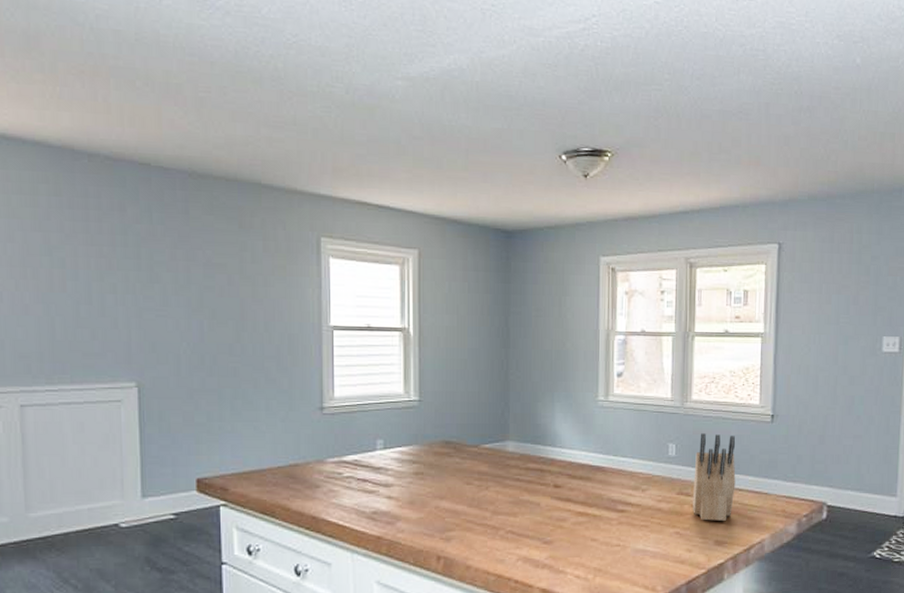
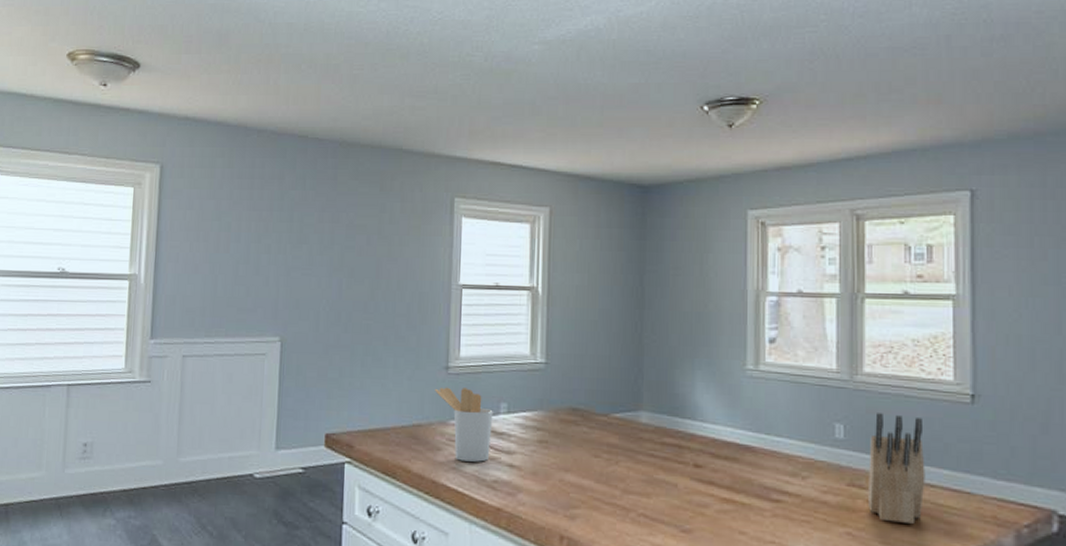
utensil holder: none [310,427,370,496] -> present [435,387,493,462]

